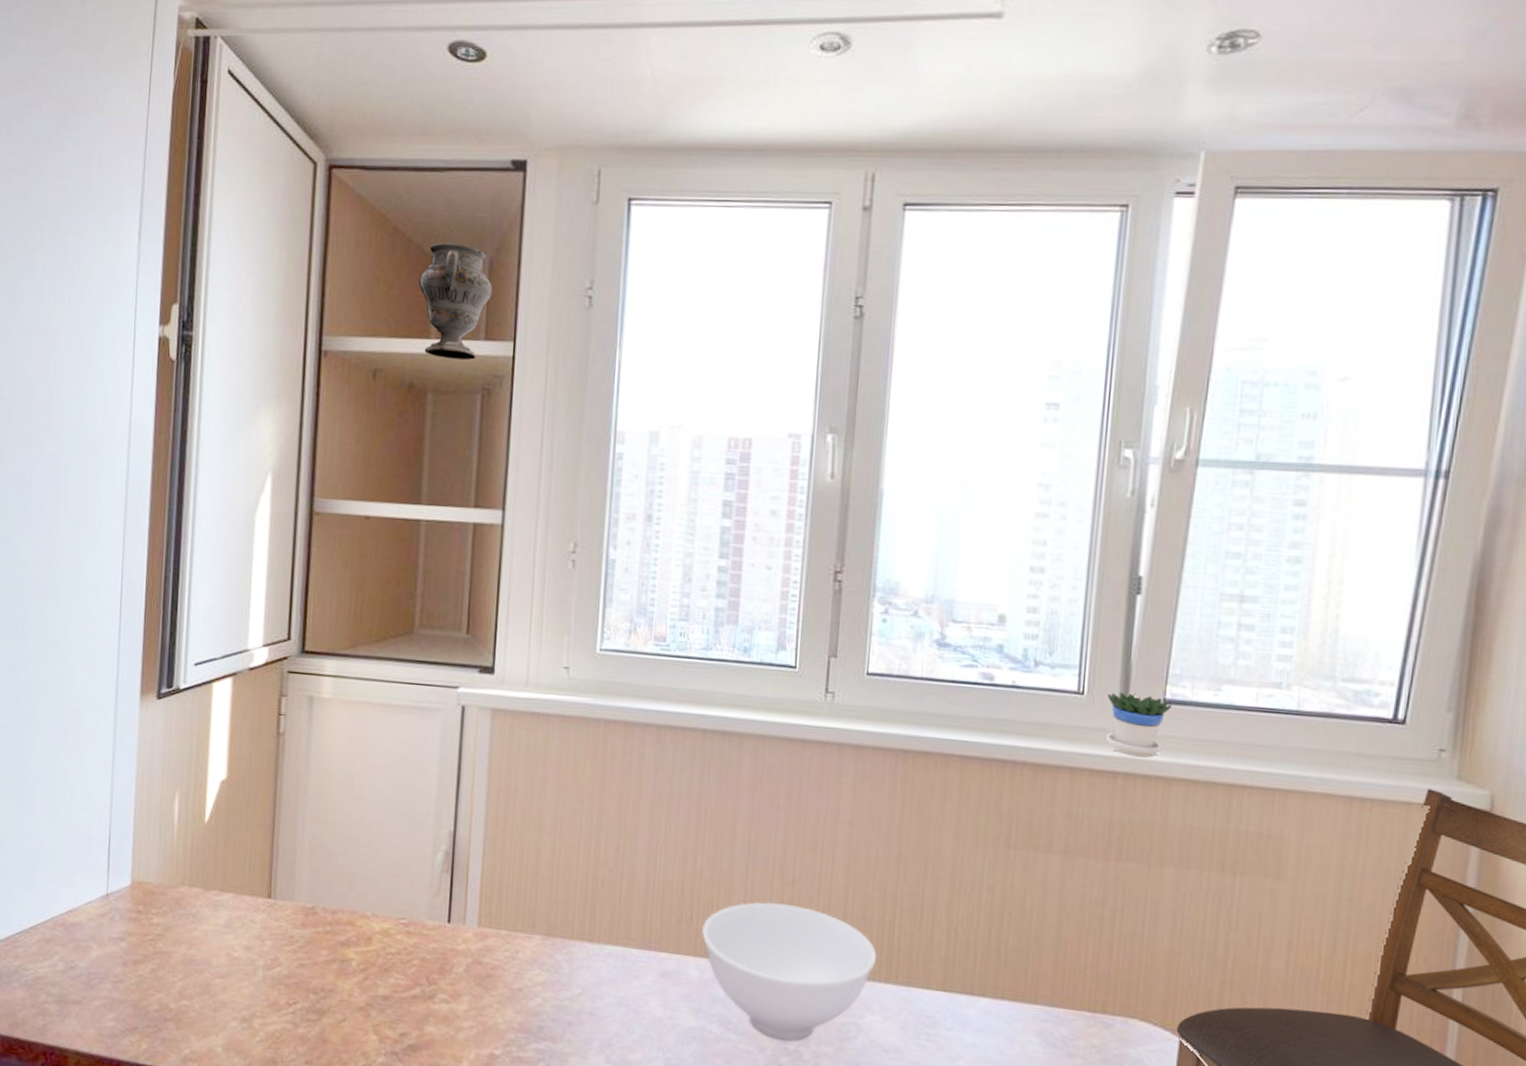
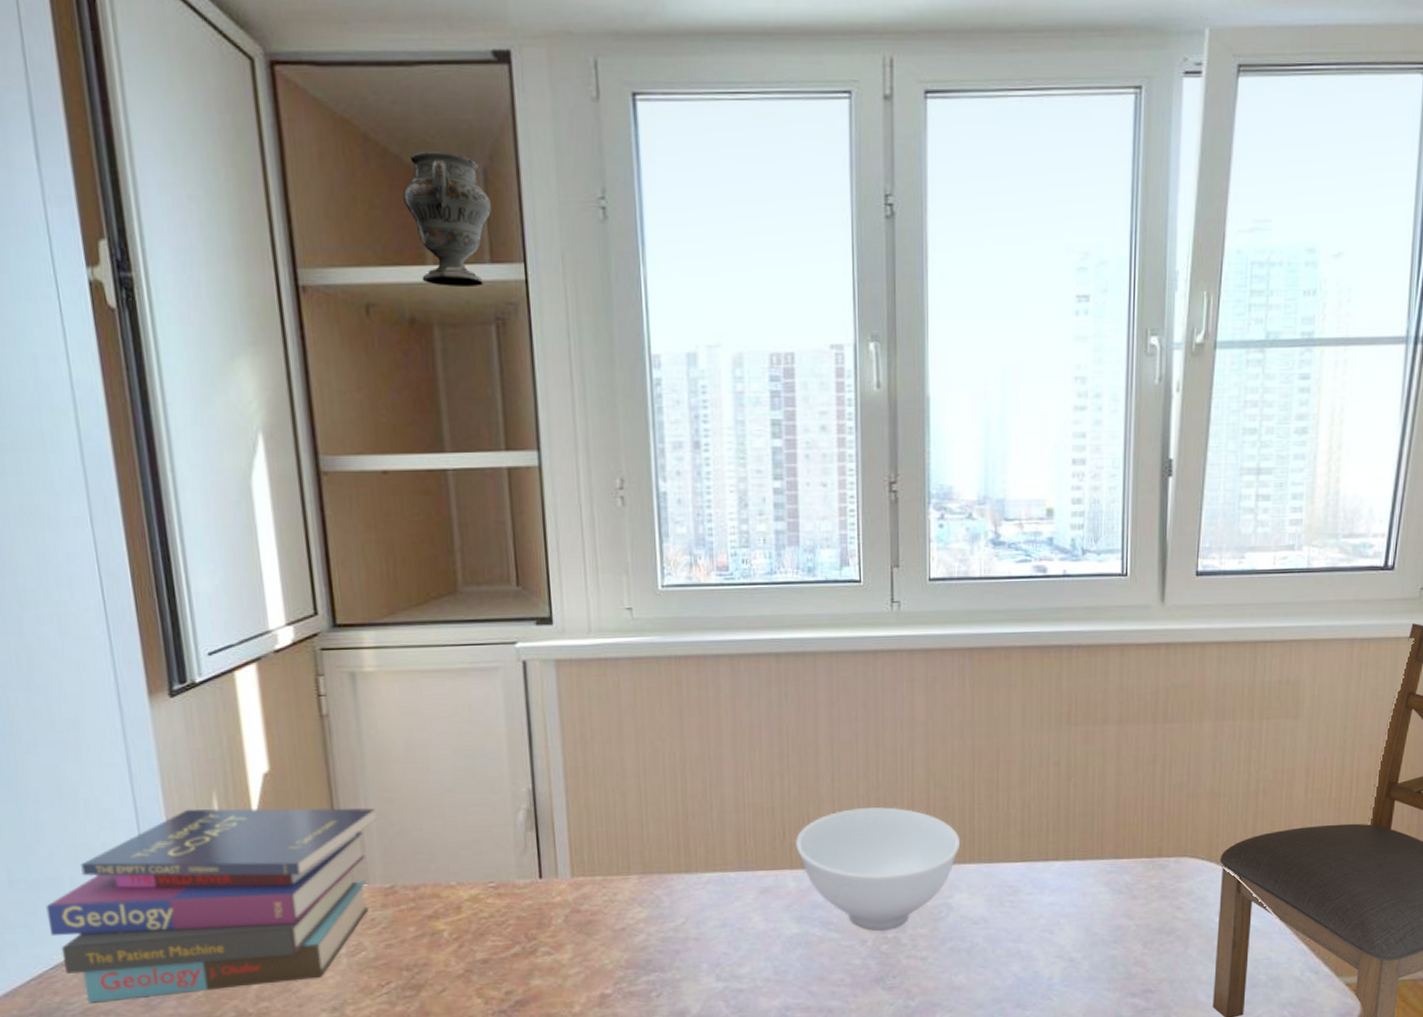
books: none [23,803,312,985] -> present [45,807,378,1003]
flowerpot: present [1105,692,1172,758] -> none [1148,569,1203,627]

